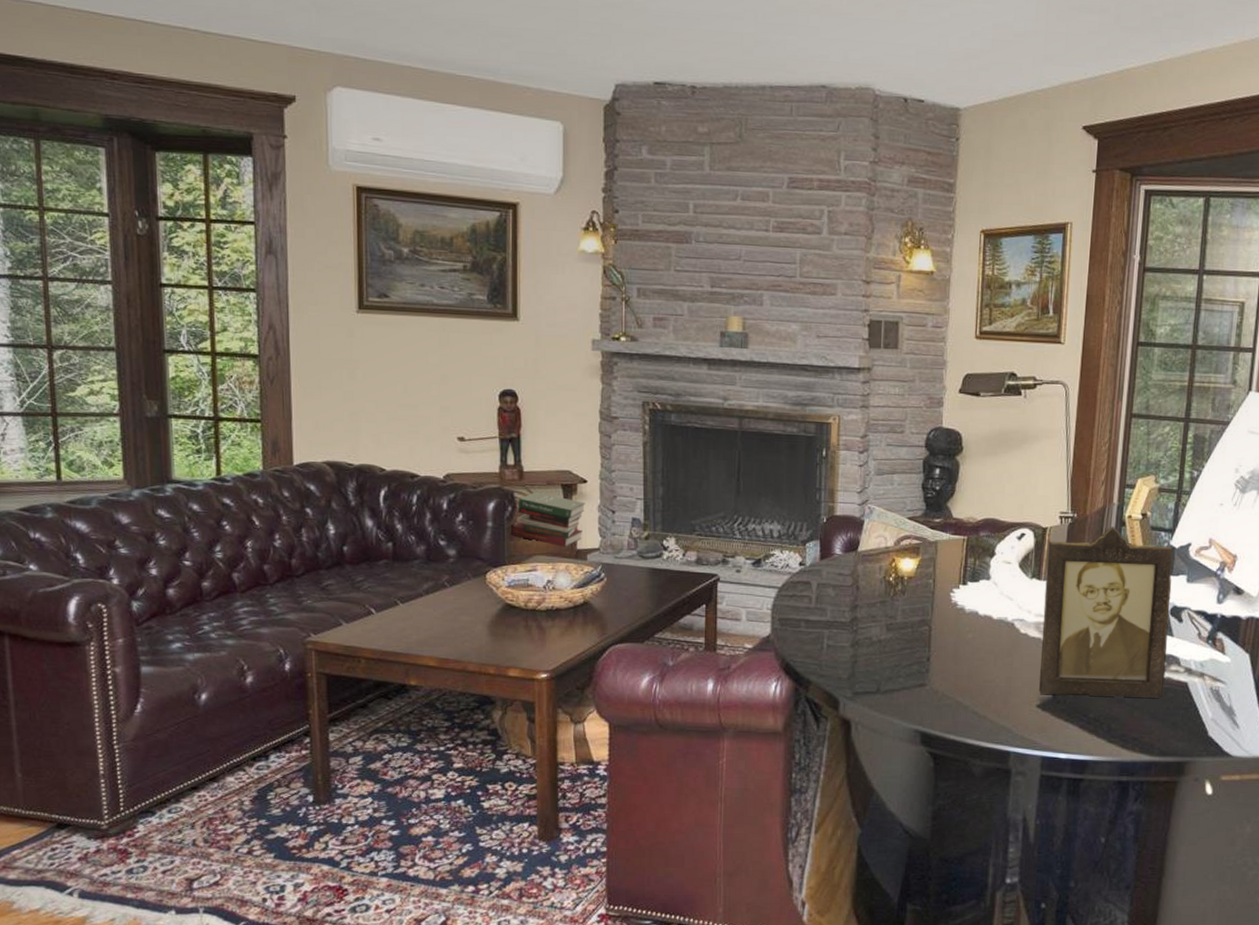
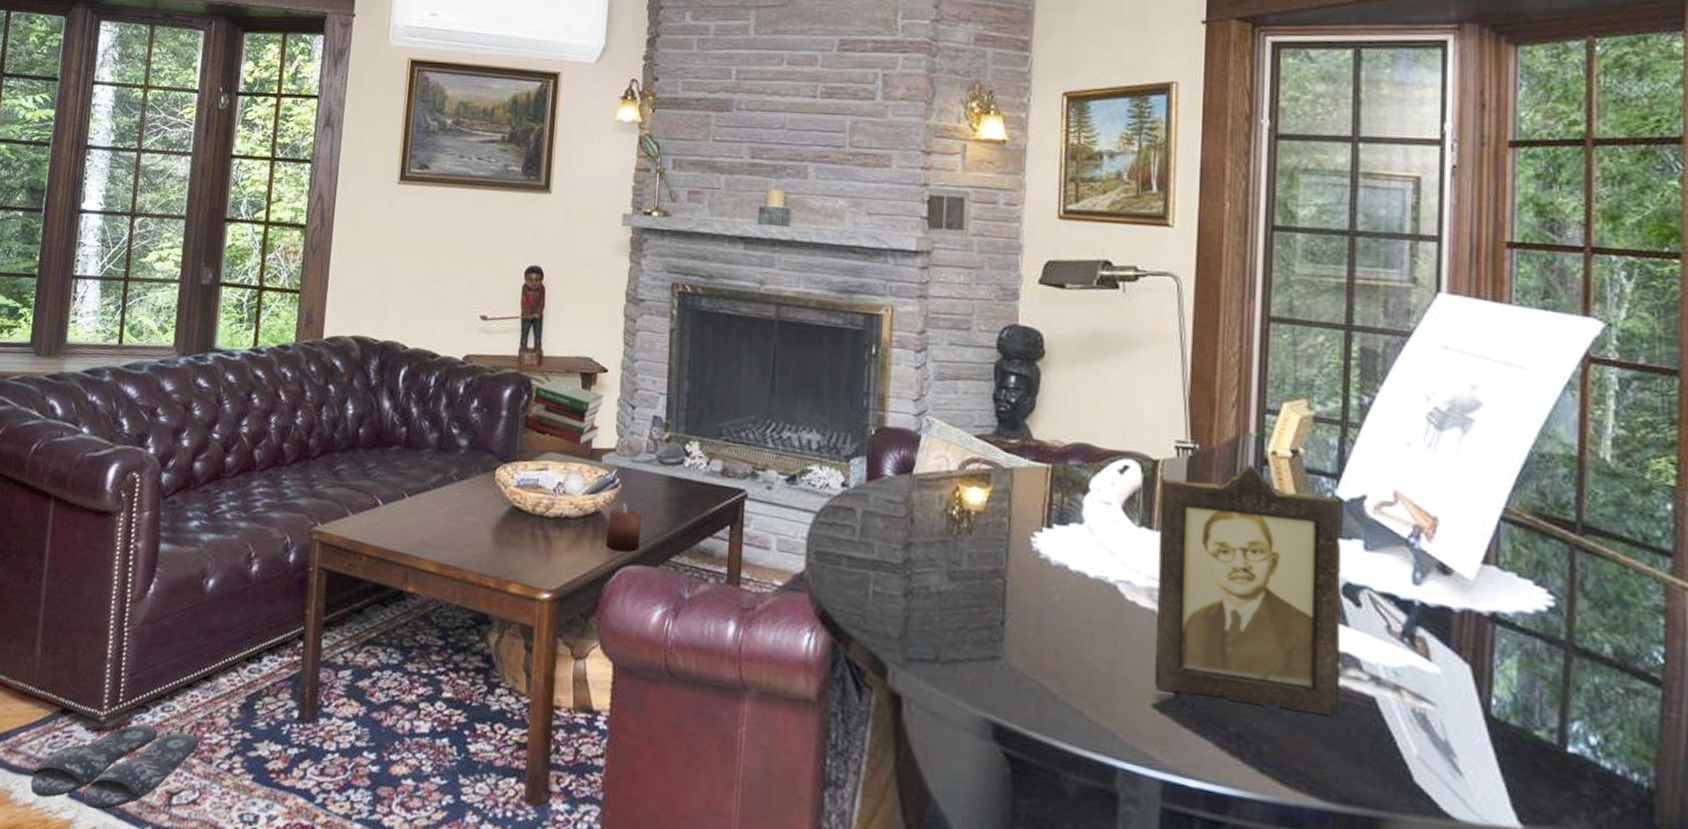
slippers: none [34,827,213,903] -> present [31,724,199,808]
candle: none [596,592,627,633] -> present [606,501,642,552]

